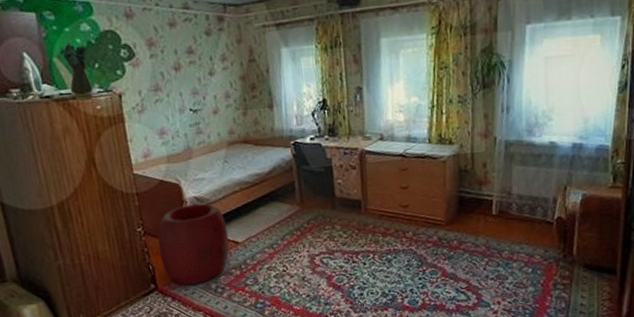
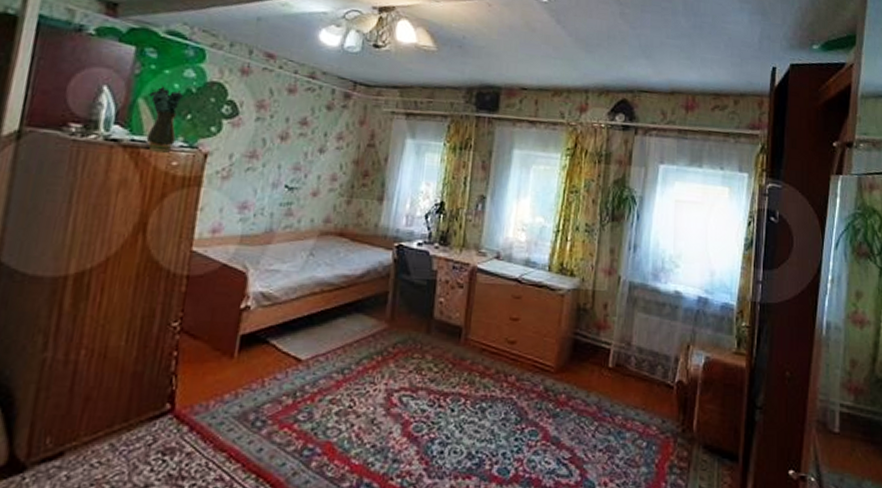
pouf: present [158,203,230,286] -> none [190,301,292,412]

